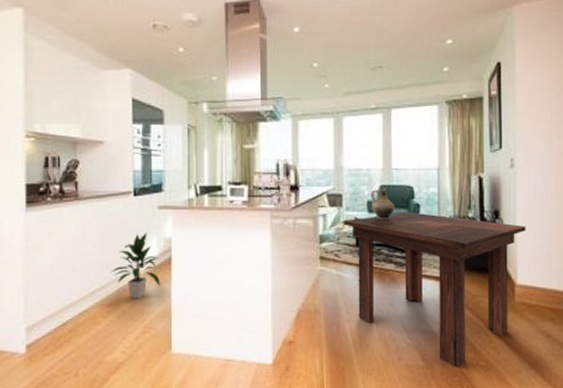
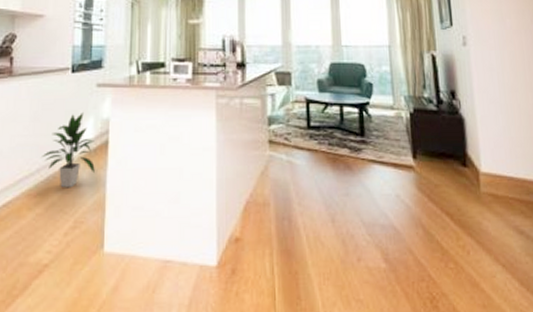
dining table: present [344,212,526,367] -> none [293,92,486,270]
ceramic jug: present [370,189,394,219] -> none [320,67,346,99]

